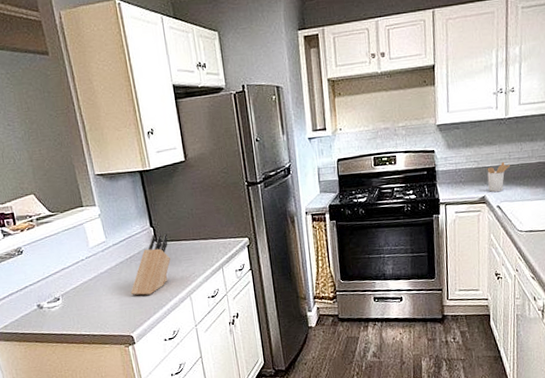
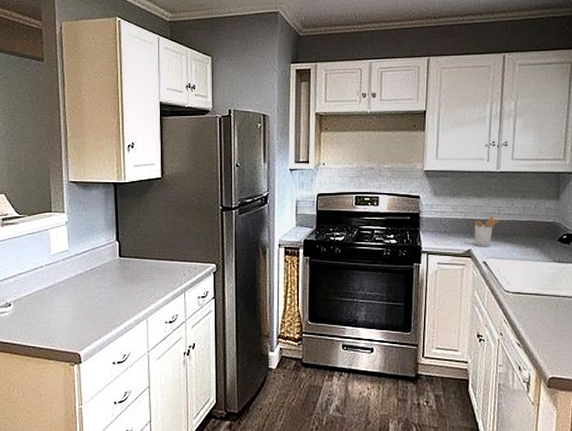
knife block: present [130,233,171,296] -> none [85,249,132,312]

